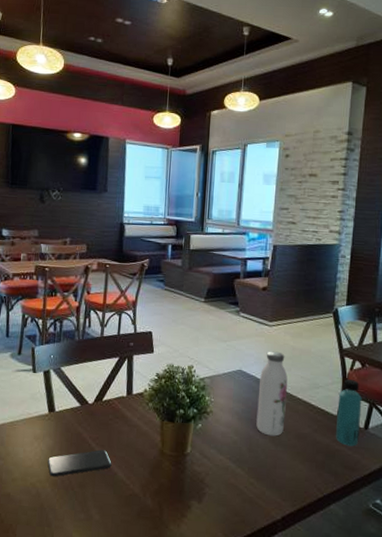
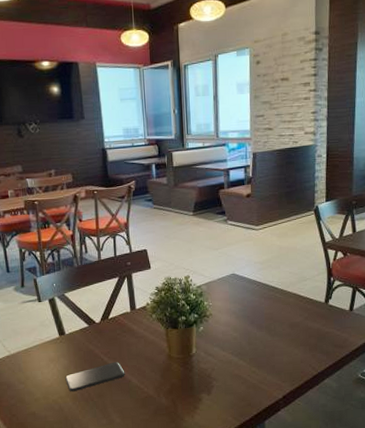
water bottle: present [256,351,288,436] -> none [252,252,279,329]
beverage bottle: present [335,379,362,447] -> none [324,269,346,328]

